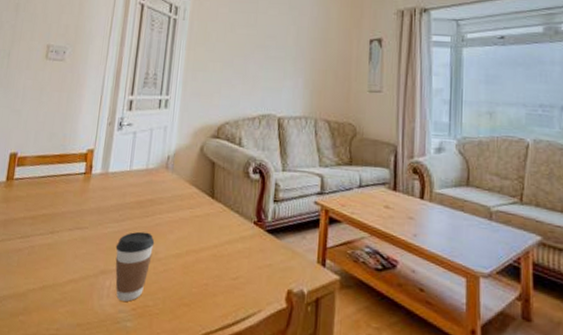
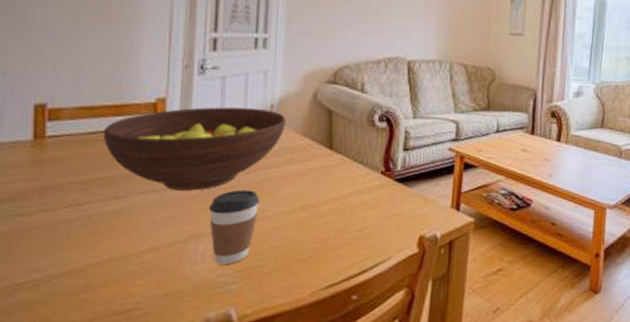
fruit bowl: none [49,157,179,230] -> present [102,107,286,191]

